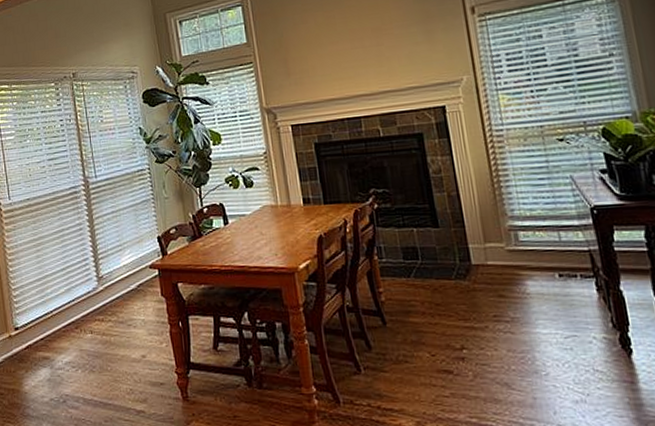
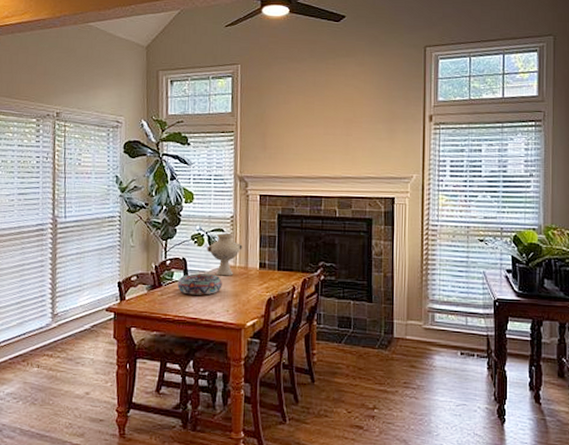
decorative bowl: none [218,217,266,242] -> present [177,273,222,295]
vase: none [243,171,282,218] -> present [206,233,243,276]

